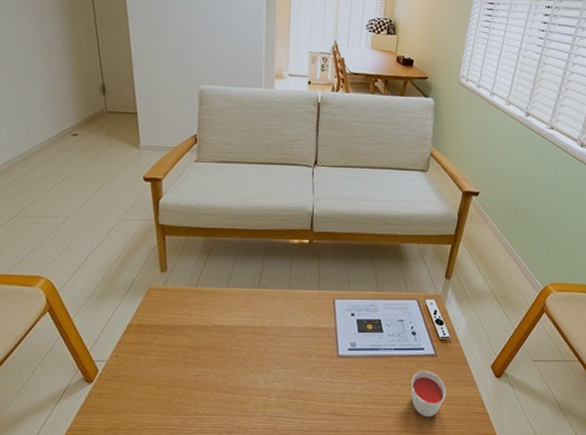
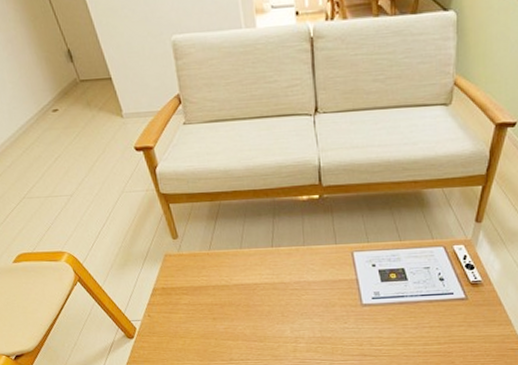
candle: present [410,370,446,417] -> none [440,313,479,354]

